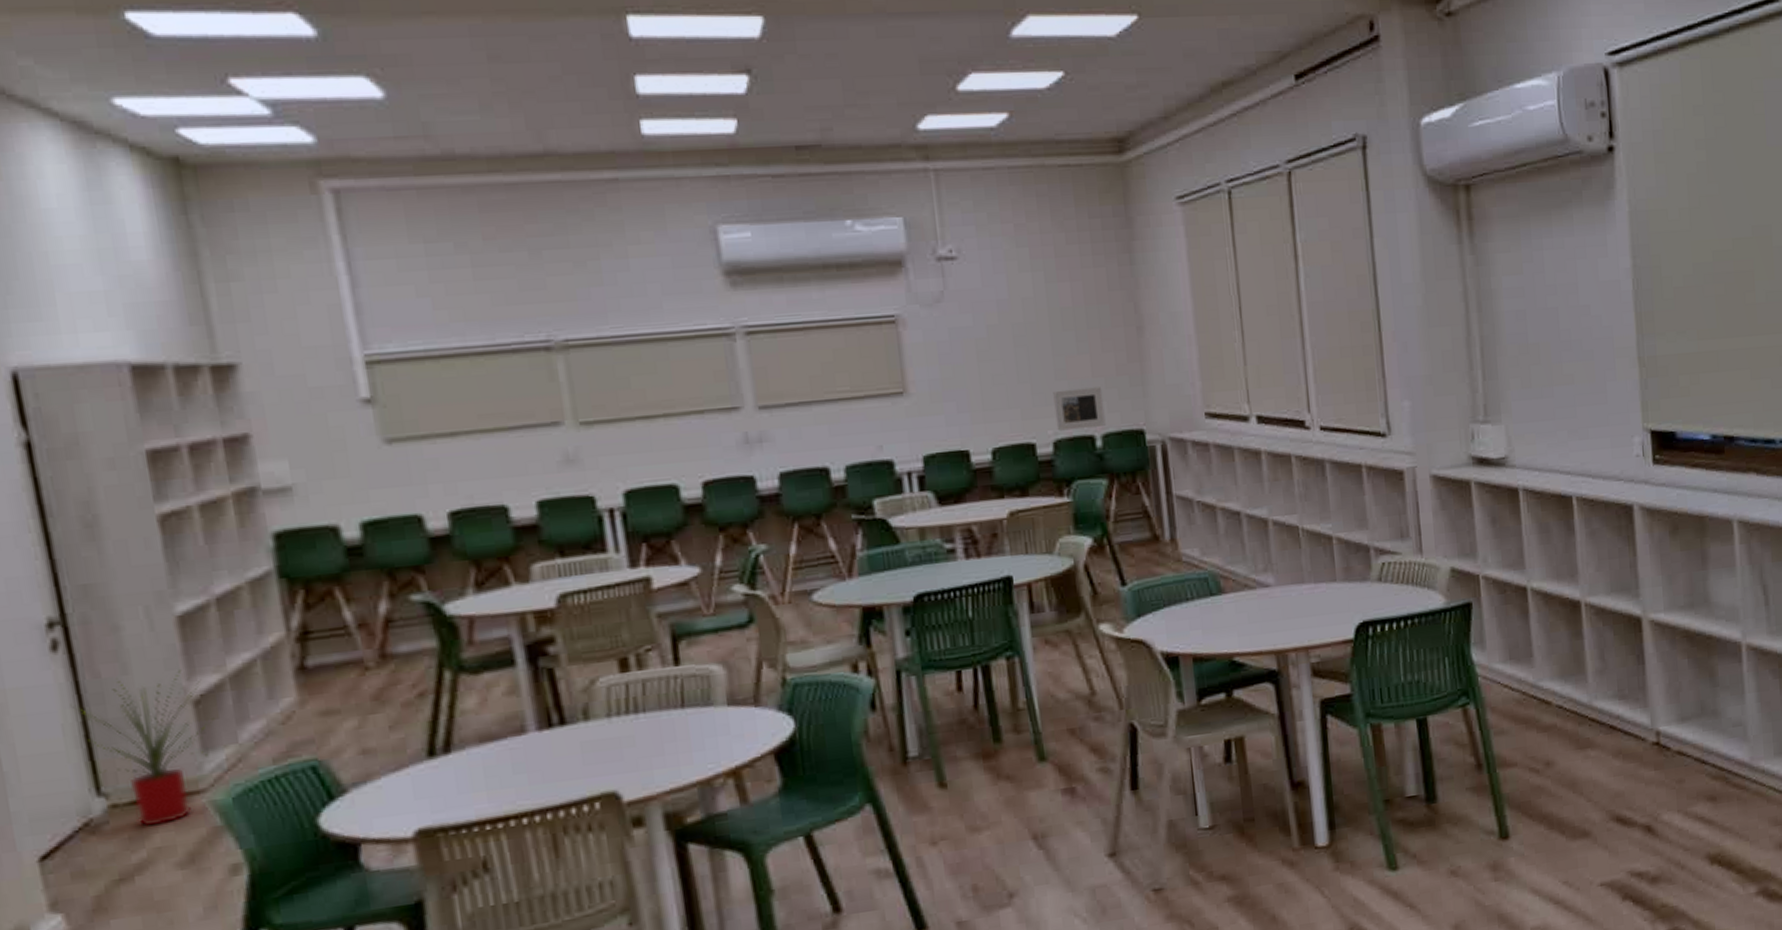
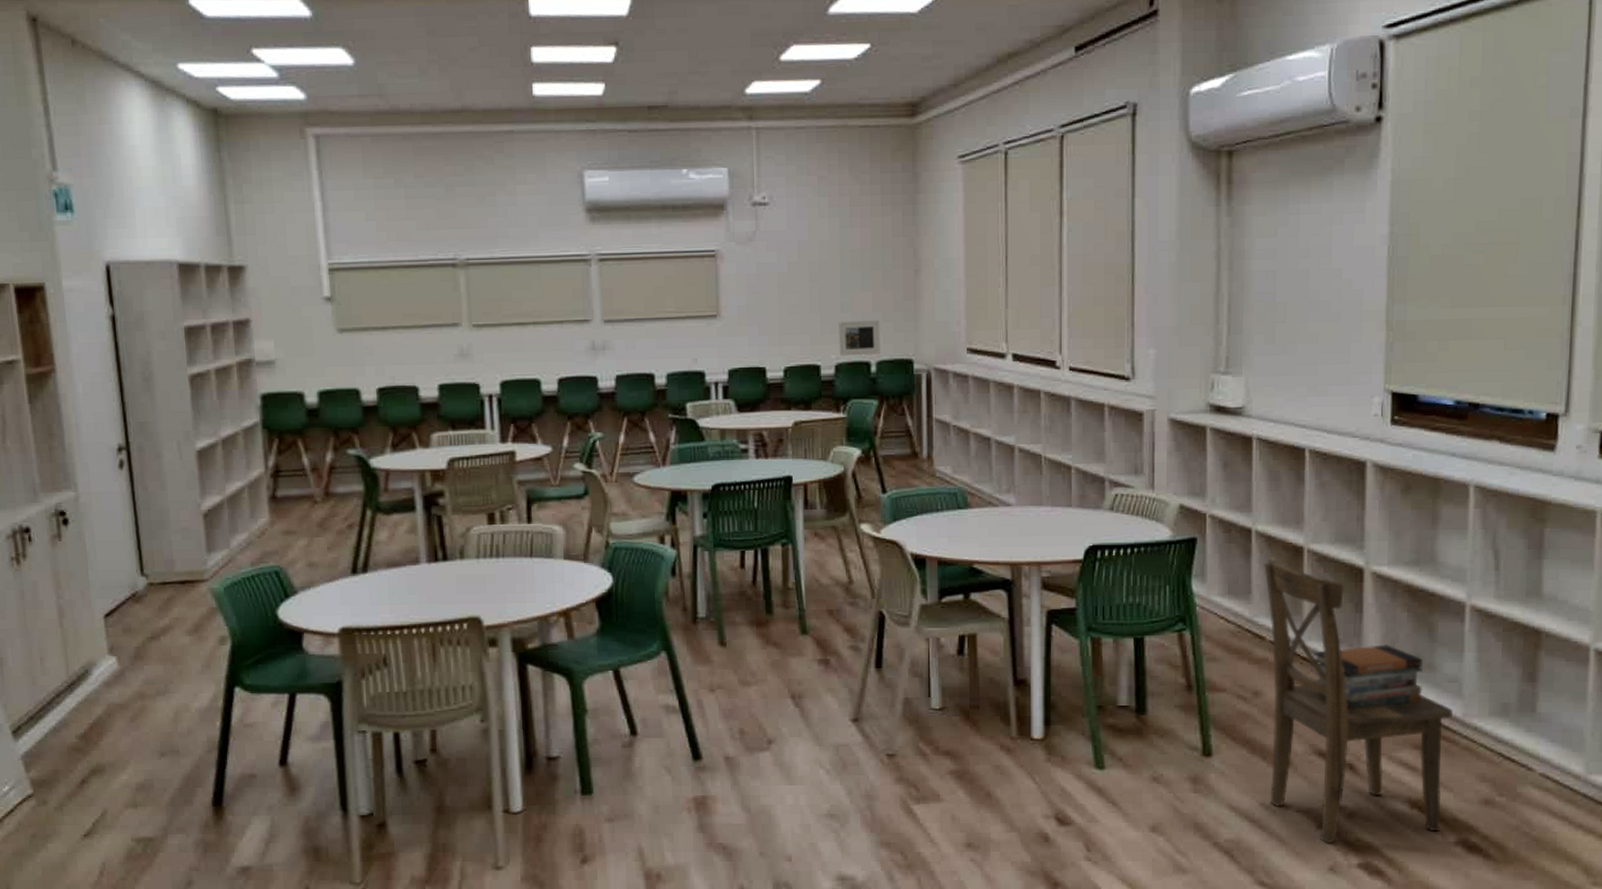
house plant: present [70,669,216,827] -> none [128,490,217,602]
dining chair: none [1543,615,1741,915] -> present [1264,557,1453,844]
book stack: none [1601,694,1711,768] -> present [1313,644,1423,709]

